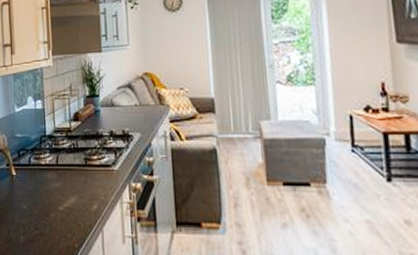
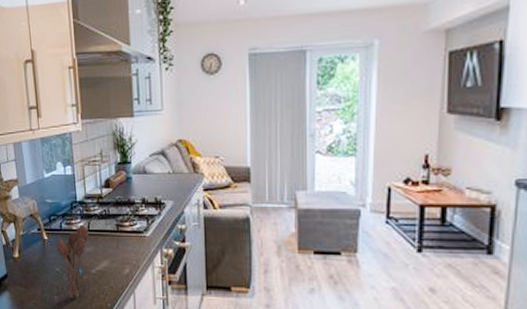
utensil holder: none [24,160,57,238] -> present [56,226,89,298]

